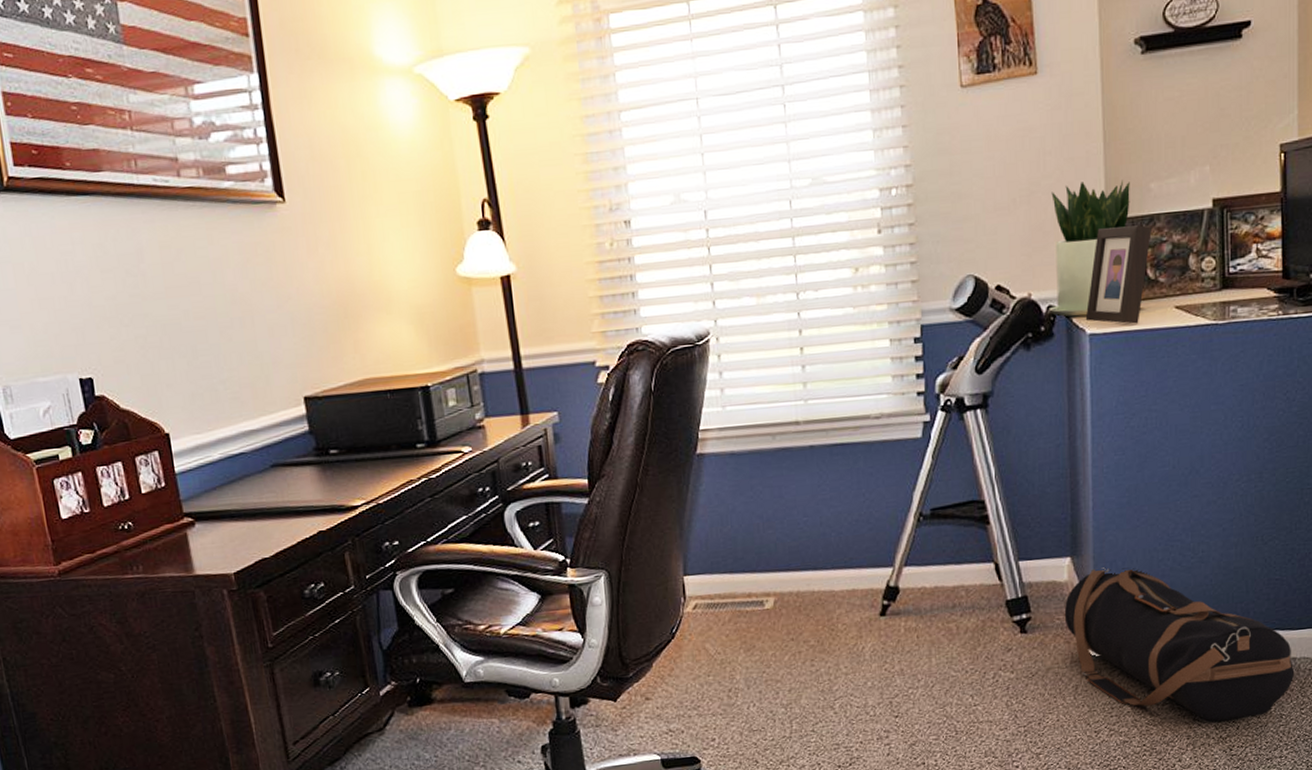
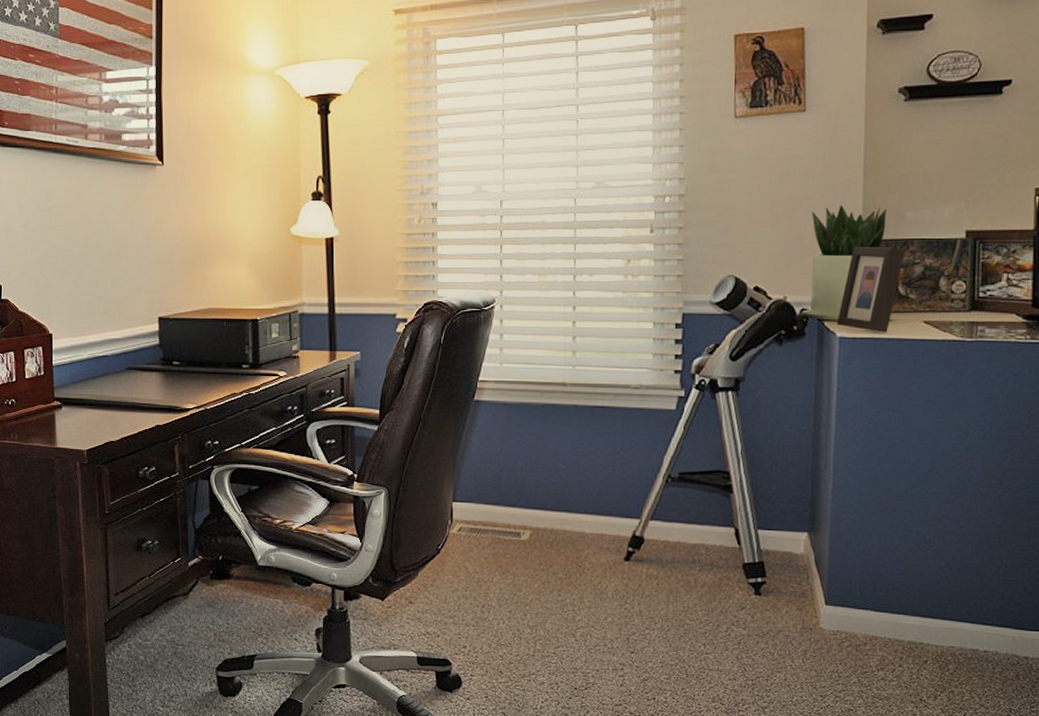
duffel bag: present [1064,567,1295,722] -> none [798,546,1027,707]

